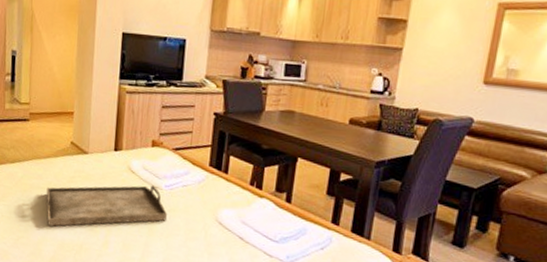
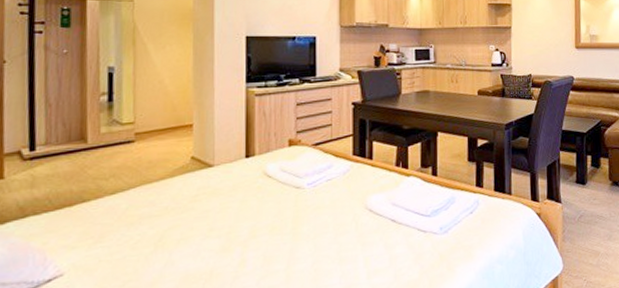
serving tray: present [46,185,168,227] -> none [161,186,313,260]

